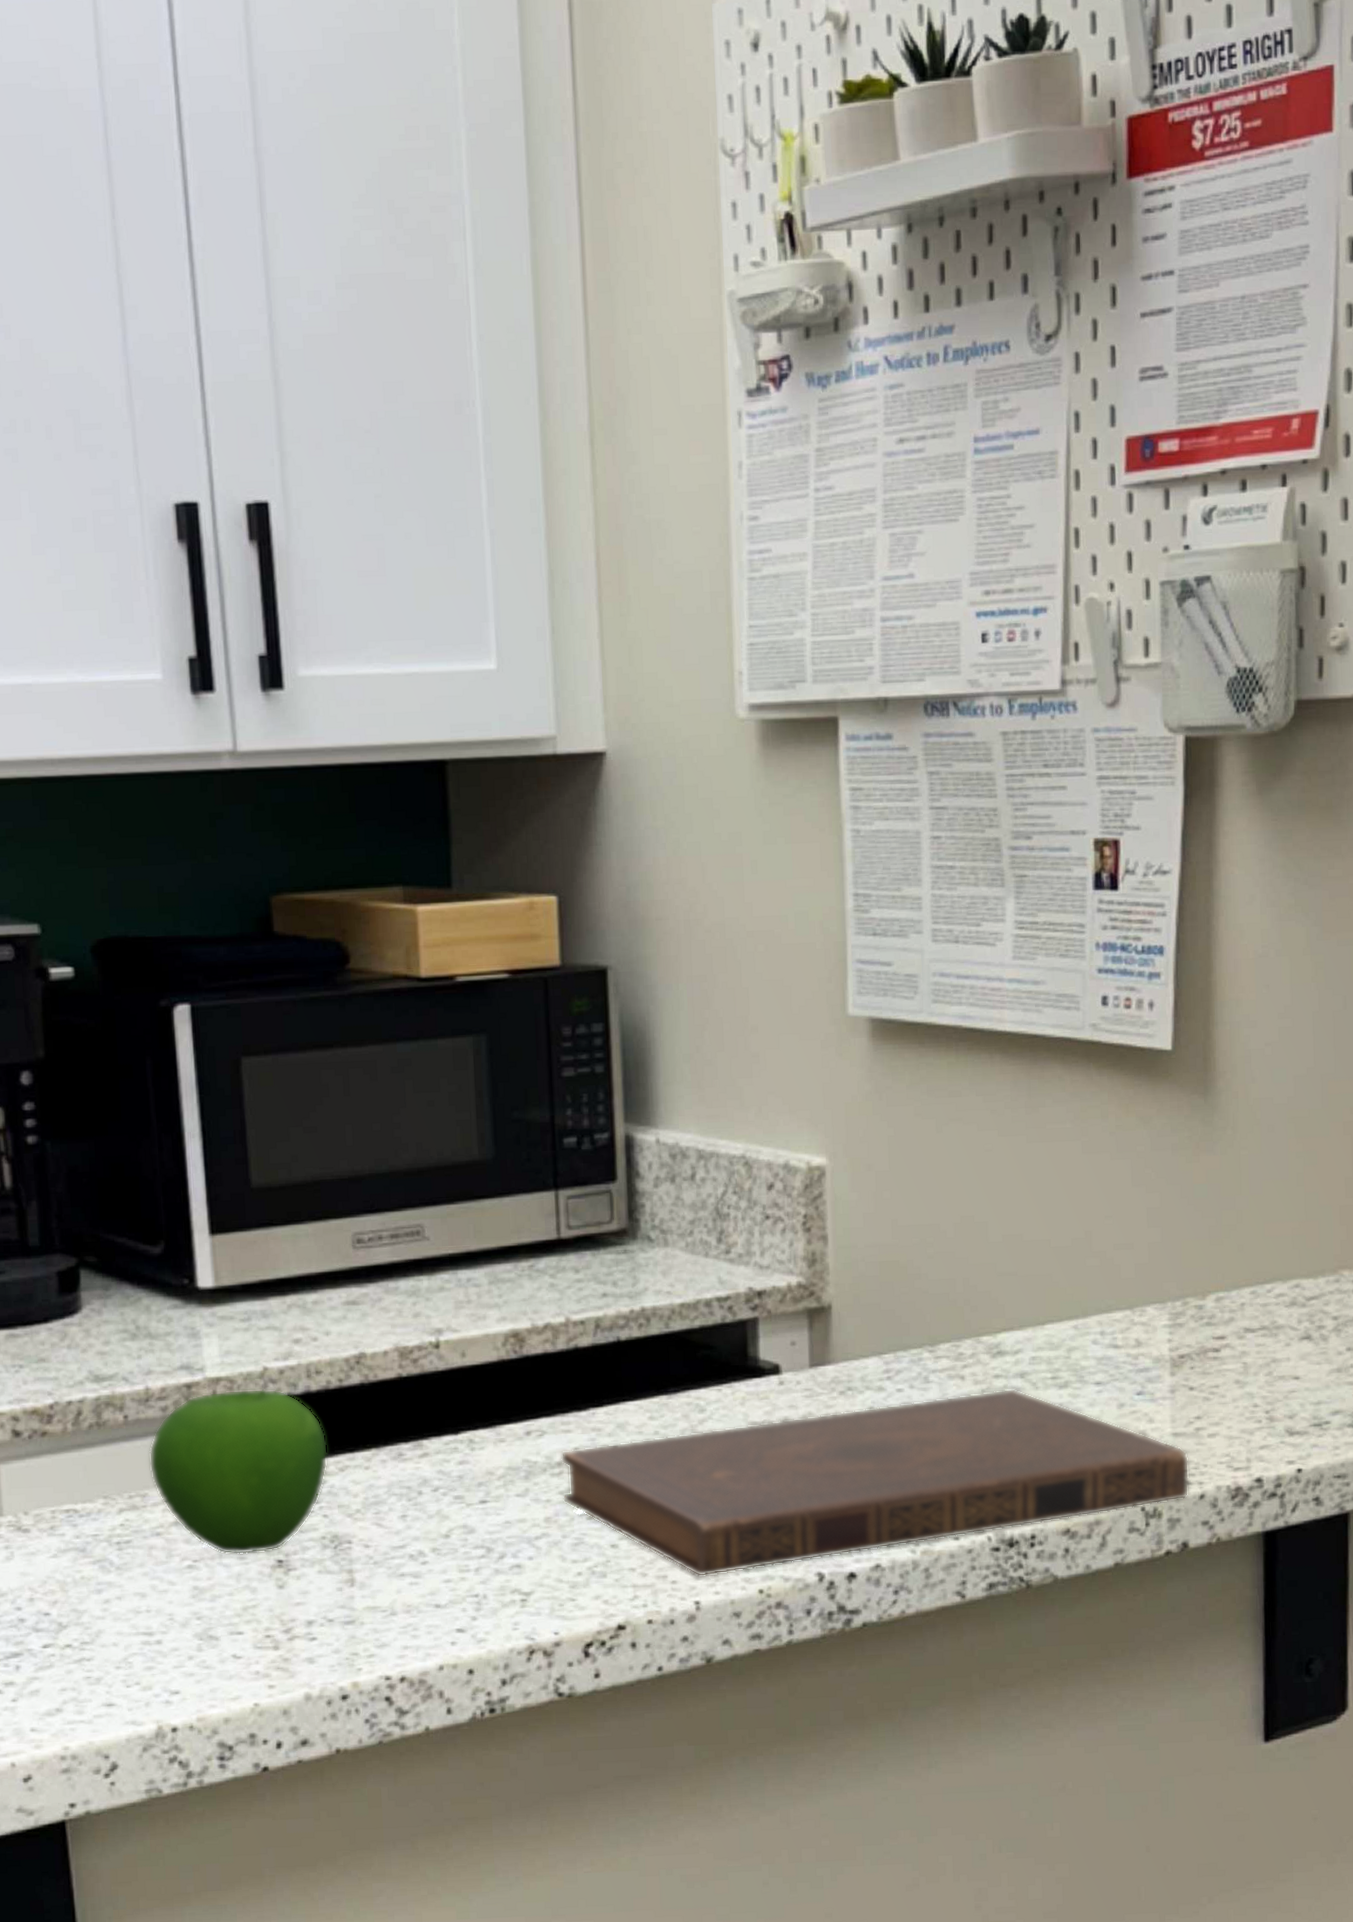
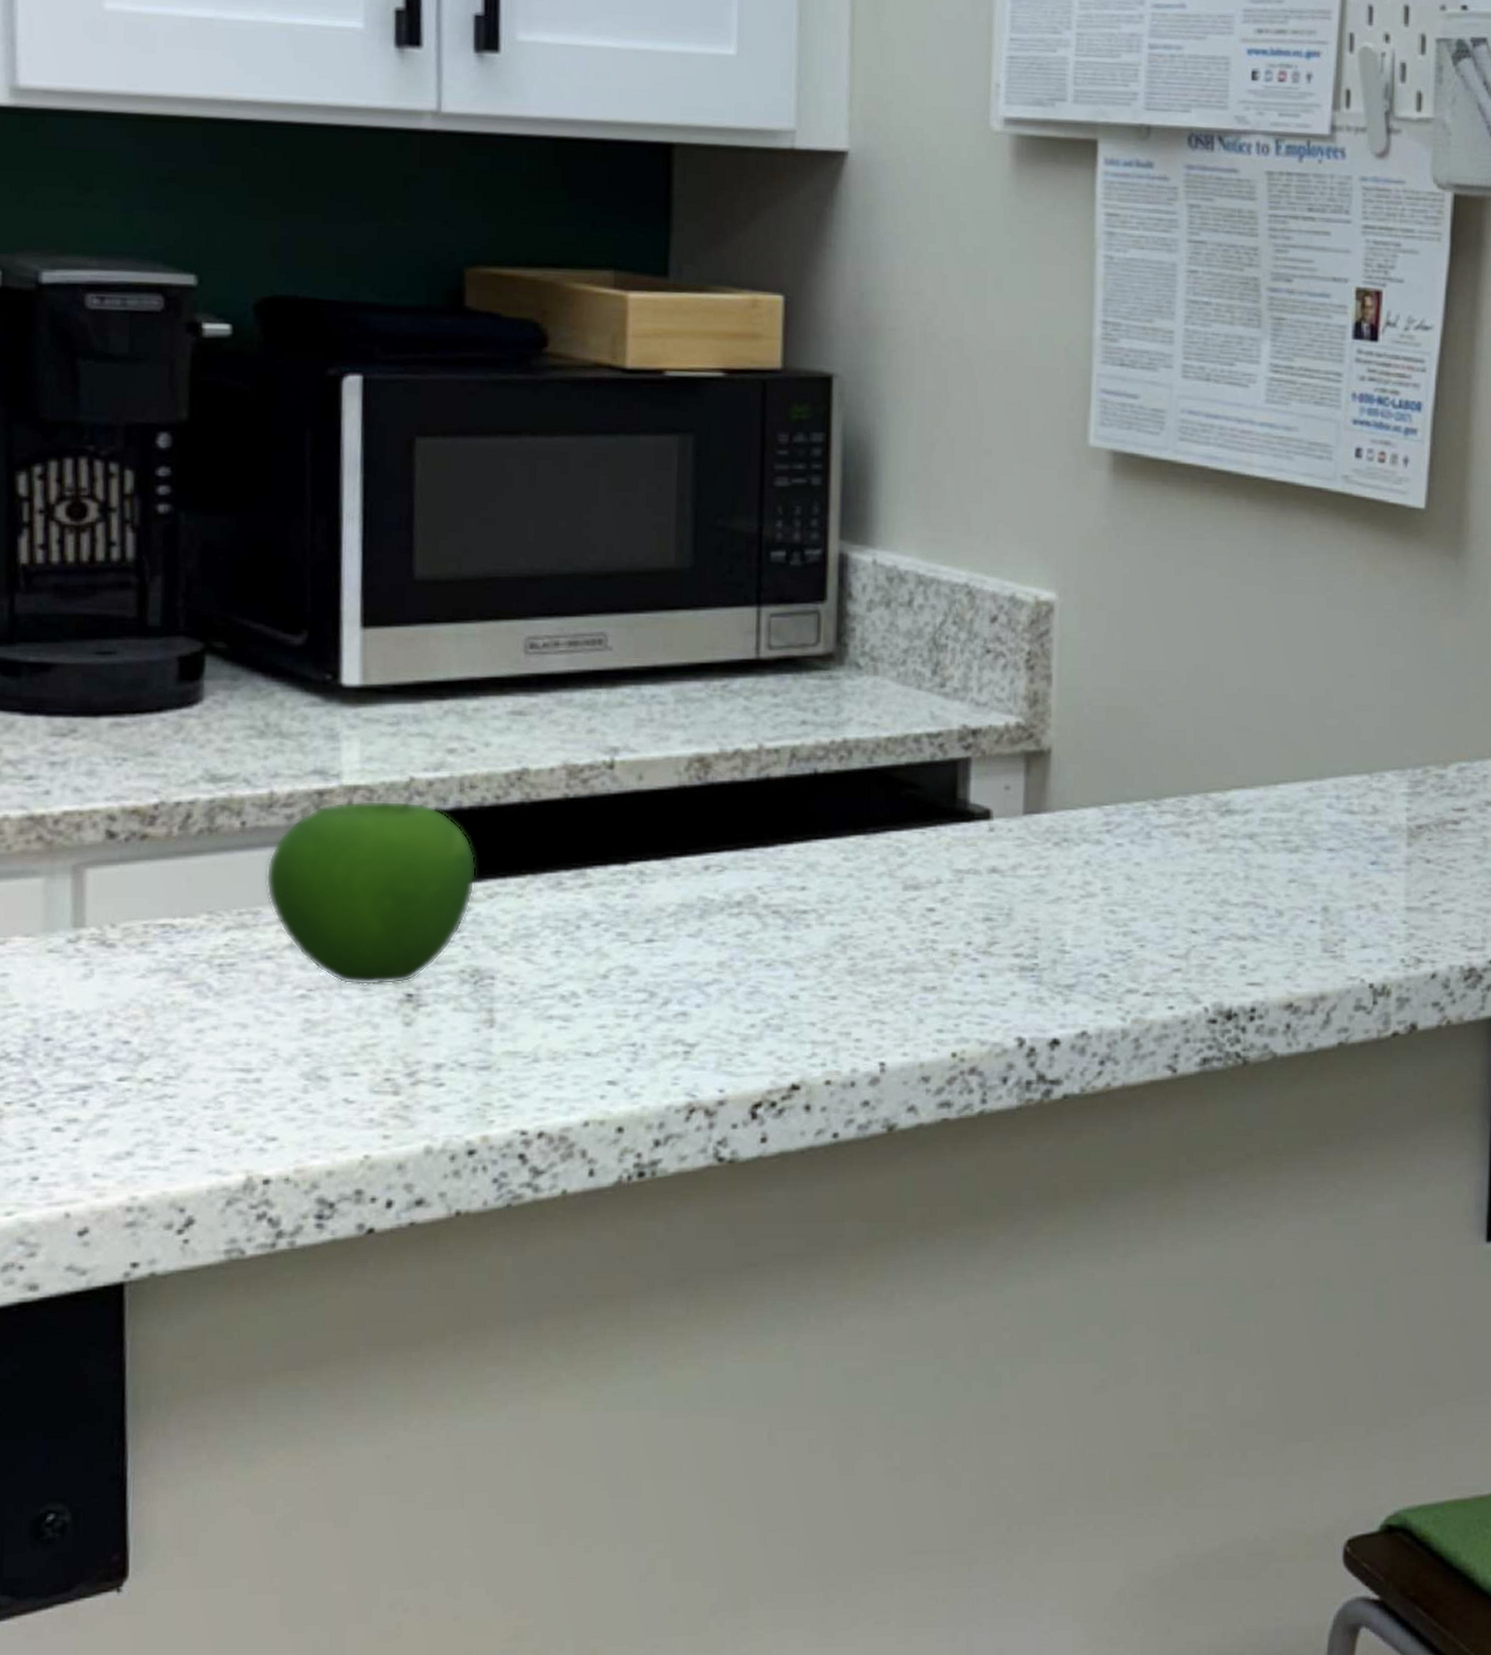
book: present [561,1388,1190,1577] -> none [740,850,1422,1036]

